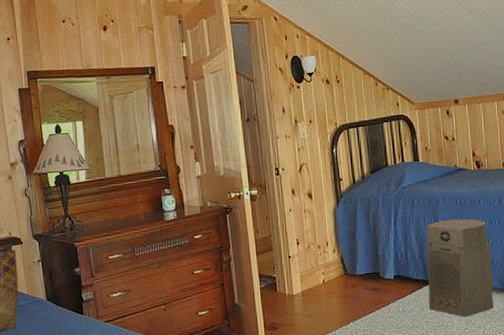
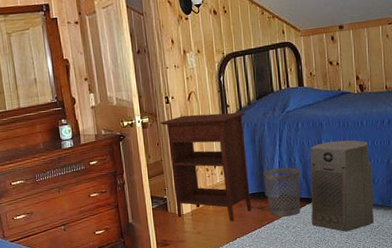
nightstand: none [269,186,366,304] -> present [160,112,252,222]
wastebasket: none [378,246,418,300] -> present [263,167,301,217]

